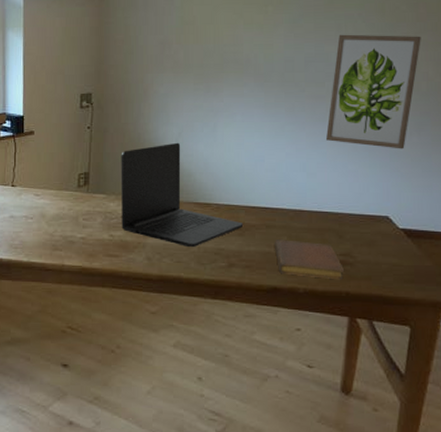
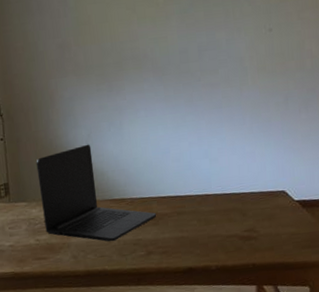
notebook: present [274,239,345,280] -> none [185,223,250,255]
wall art: present [326,34,421,149] -> none [224,14,304,127]

